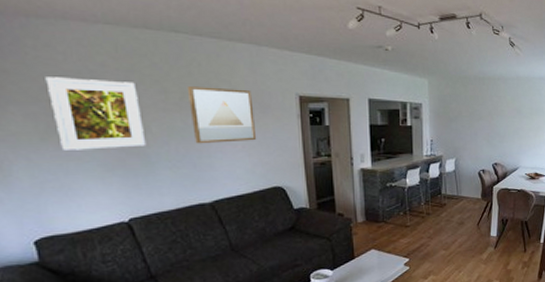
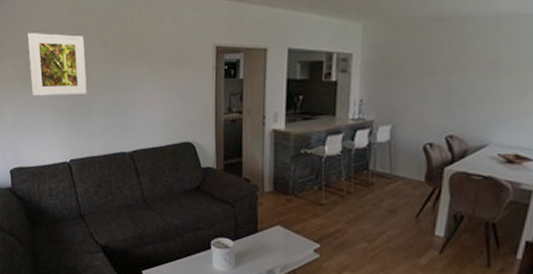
wall art: present [186,86,257,144] -> none [121,38,174,95]

